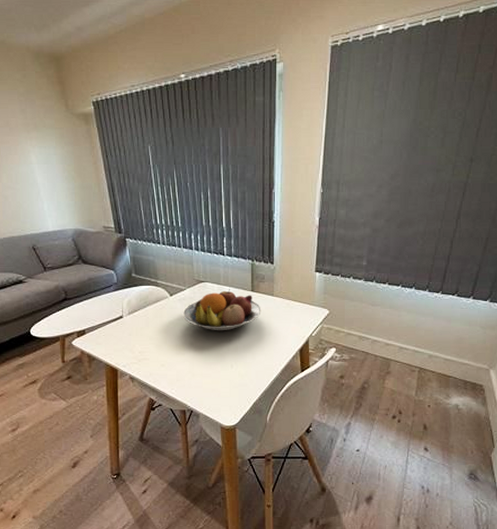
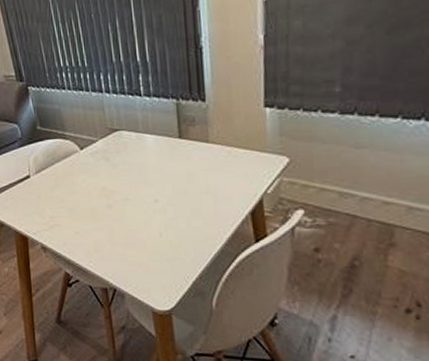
fruit bowl: present [182,288,261,331] -> none [96,136,194,190]

